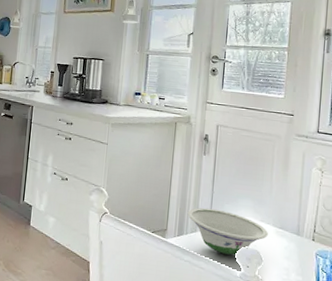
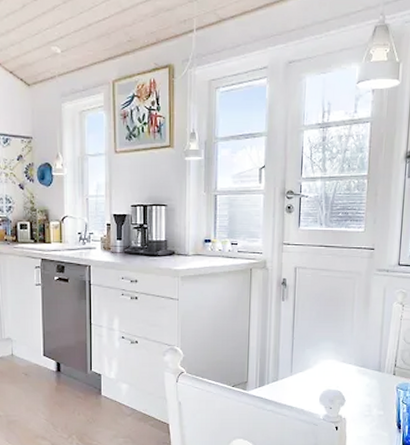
bowl: present [187,207,268,256] -> none [268,355,350,399]

